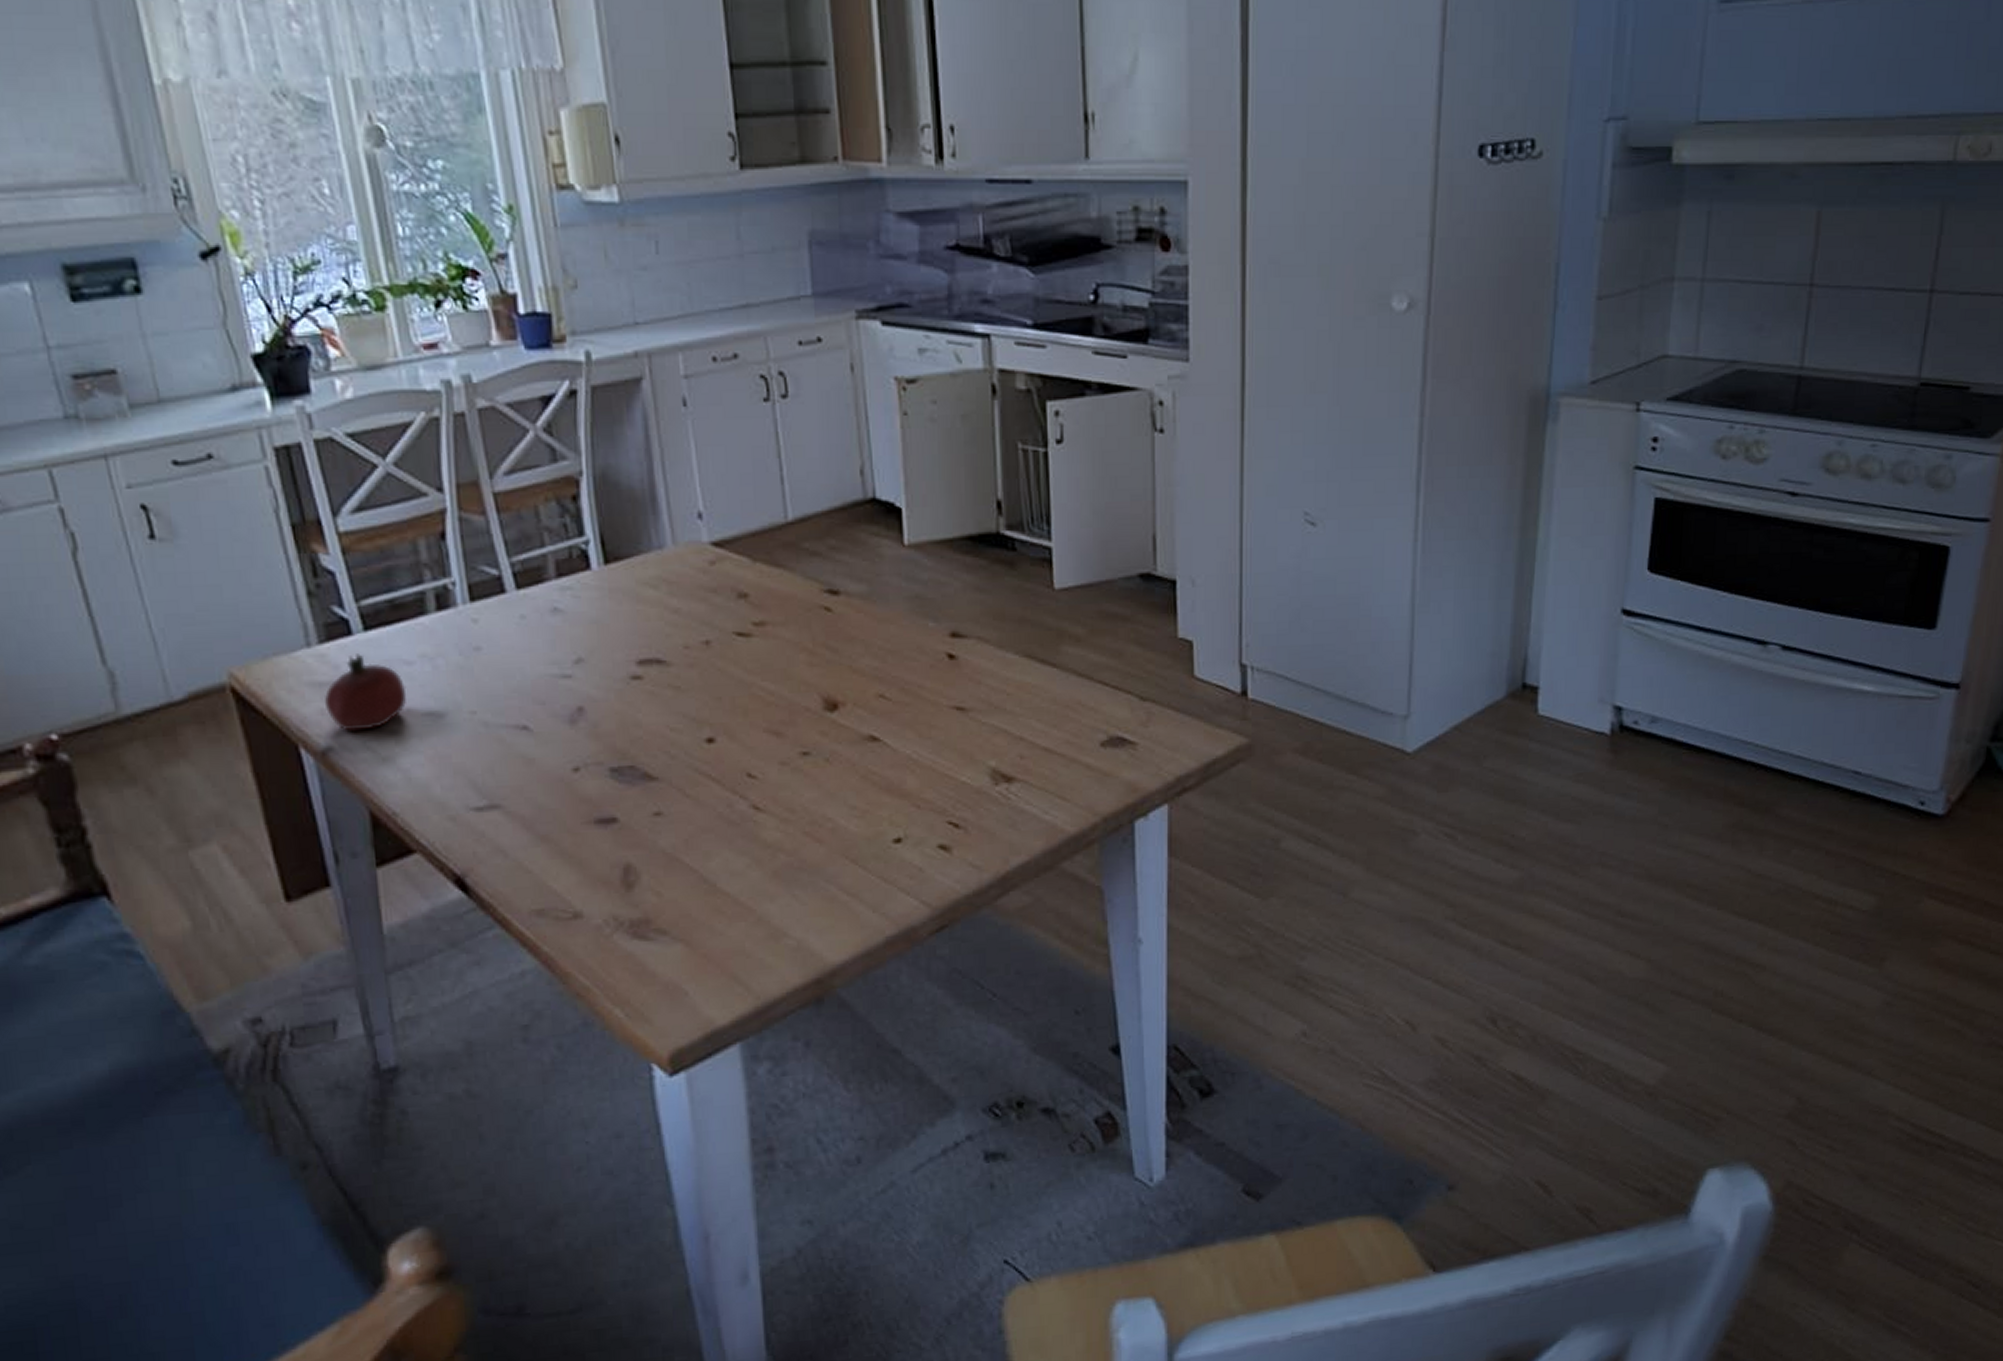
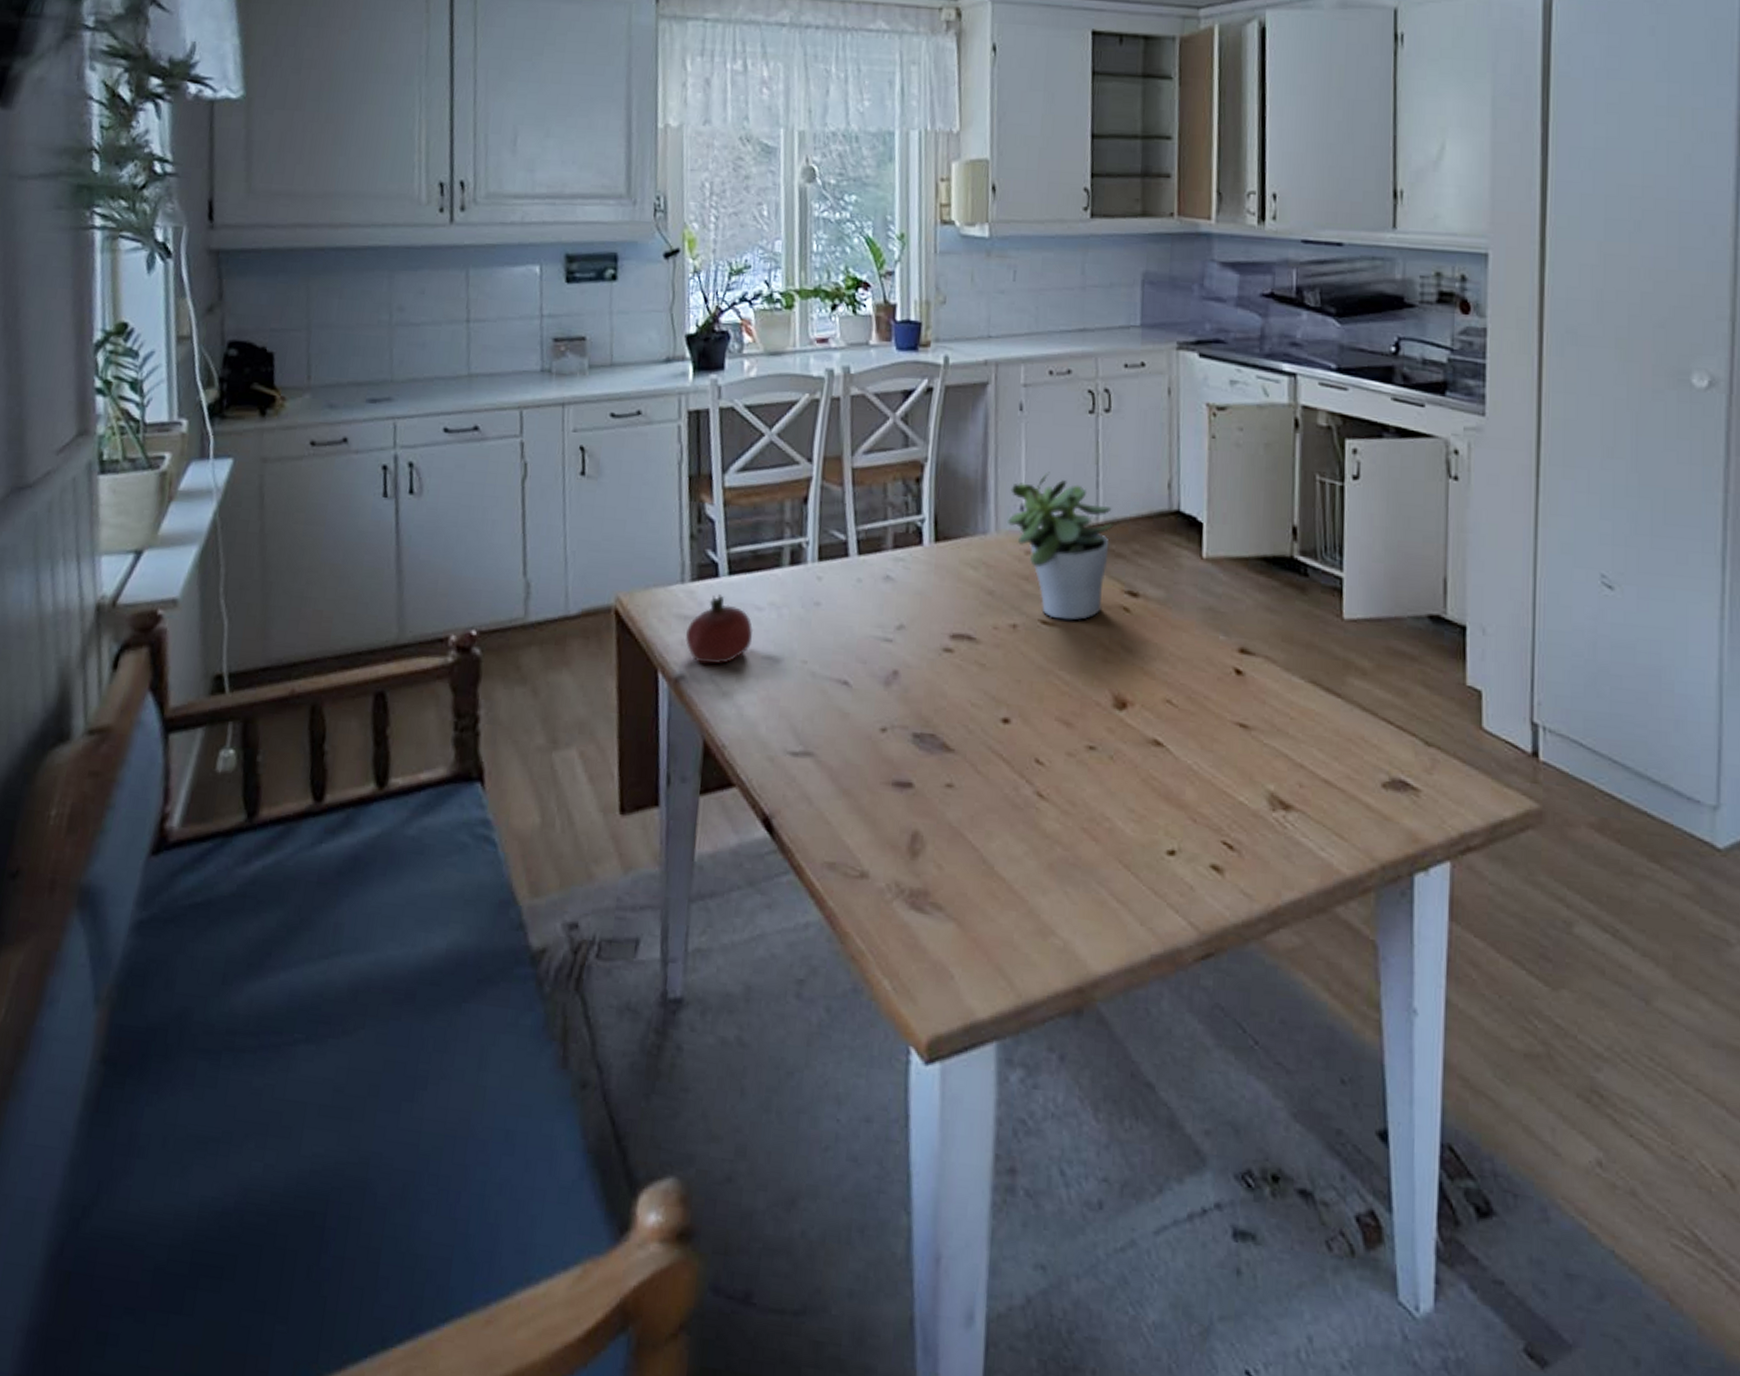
potted plant: none [684,471,805,629] -> present [1008,471,1114,621]

